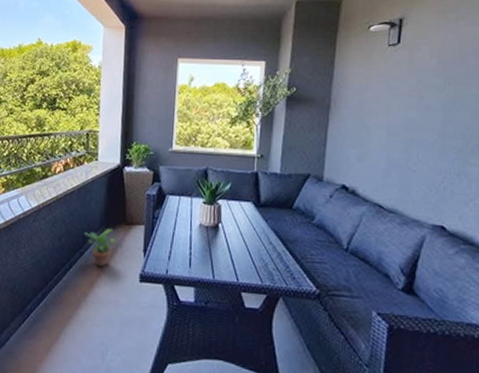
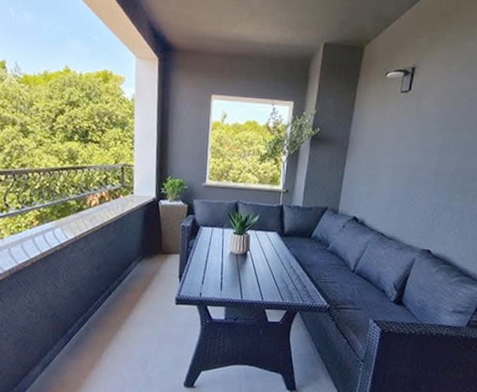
potted plant: present [83,229,117,267] -> none [121,258,154,292]

